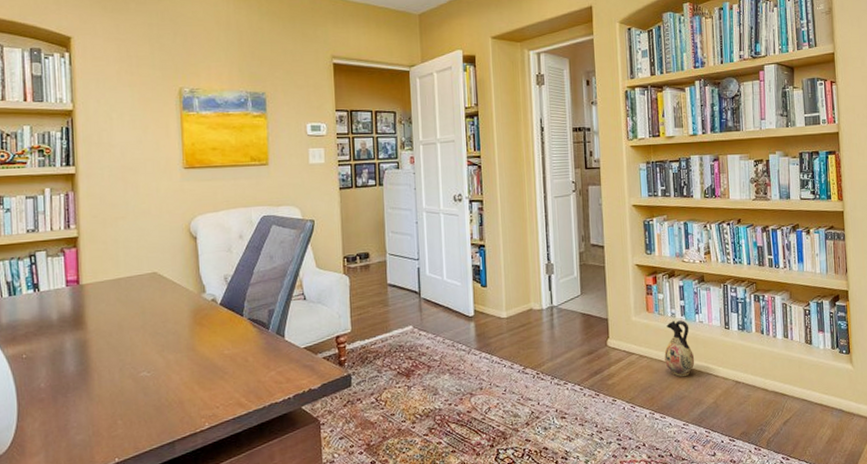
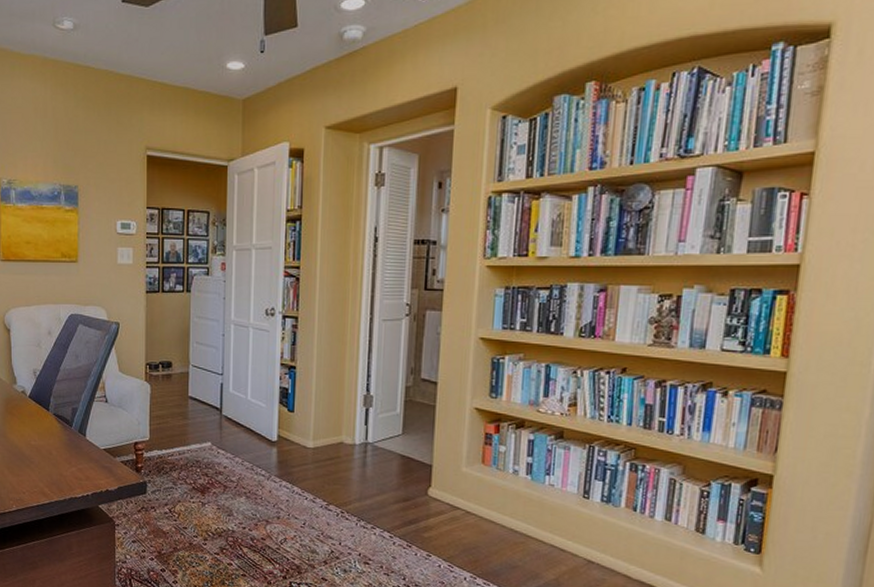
ceramic jug: present [664,320,695,377] -> none [497,479,537,544]

